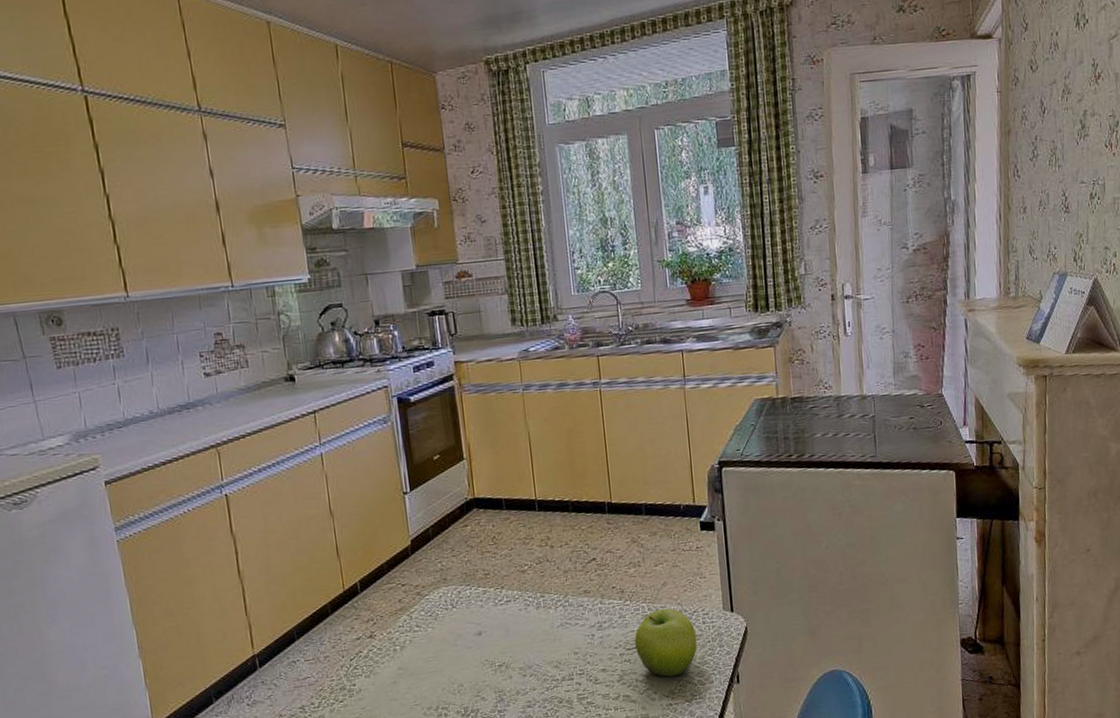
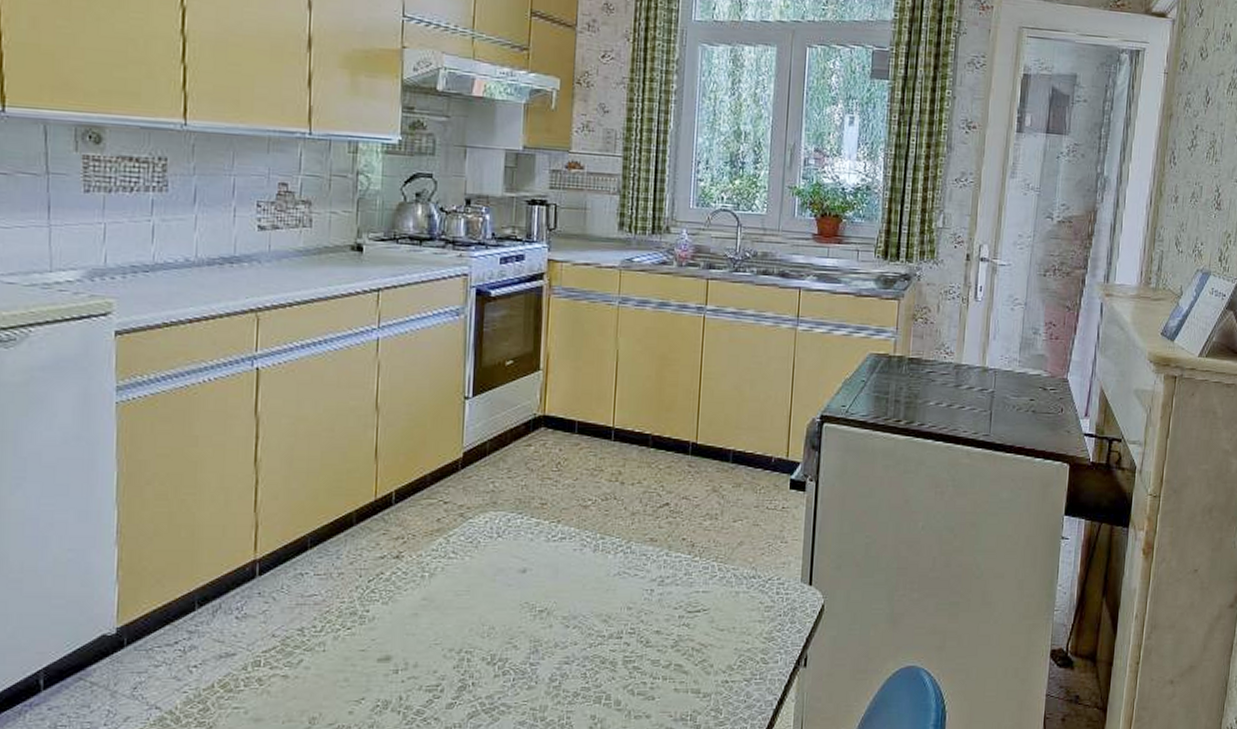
fruit: present [634,608,698,677] -> none [697,571,768,650]

